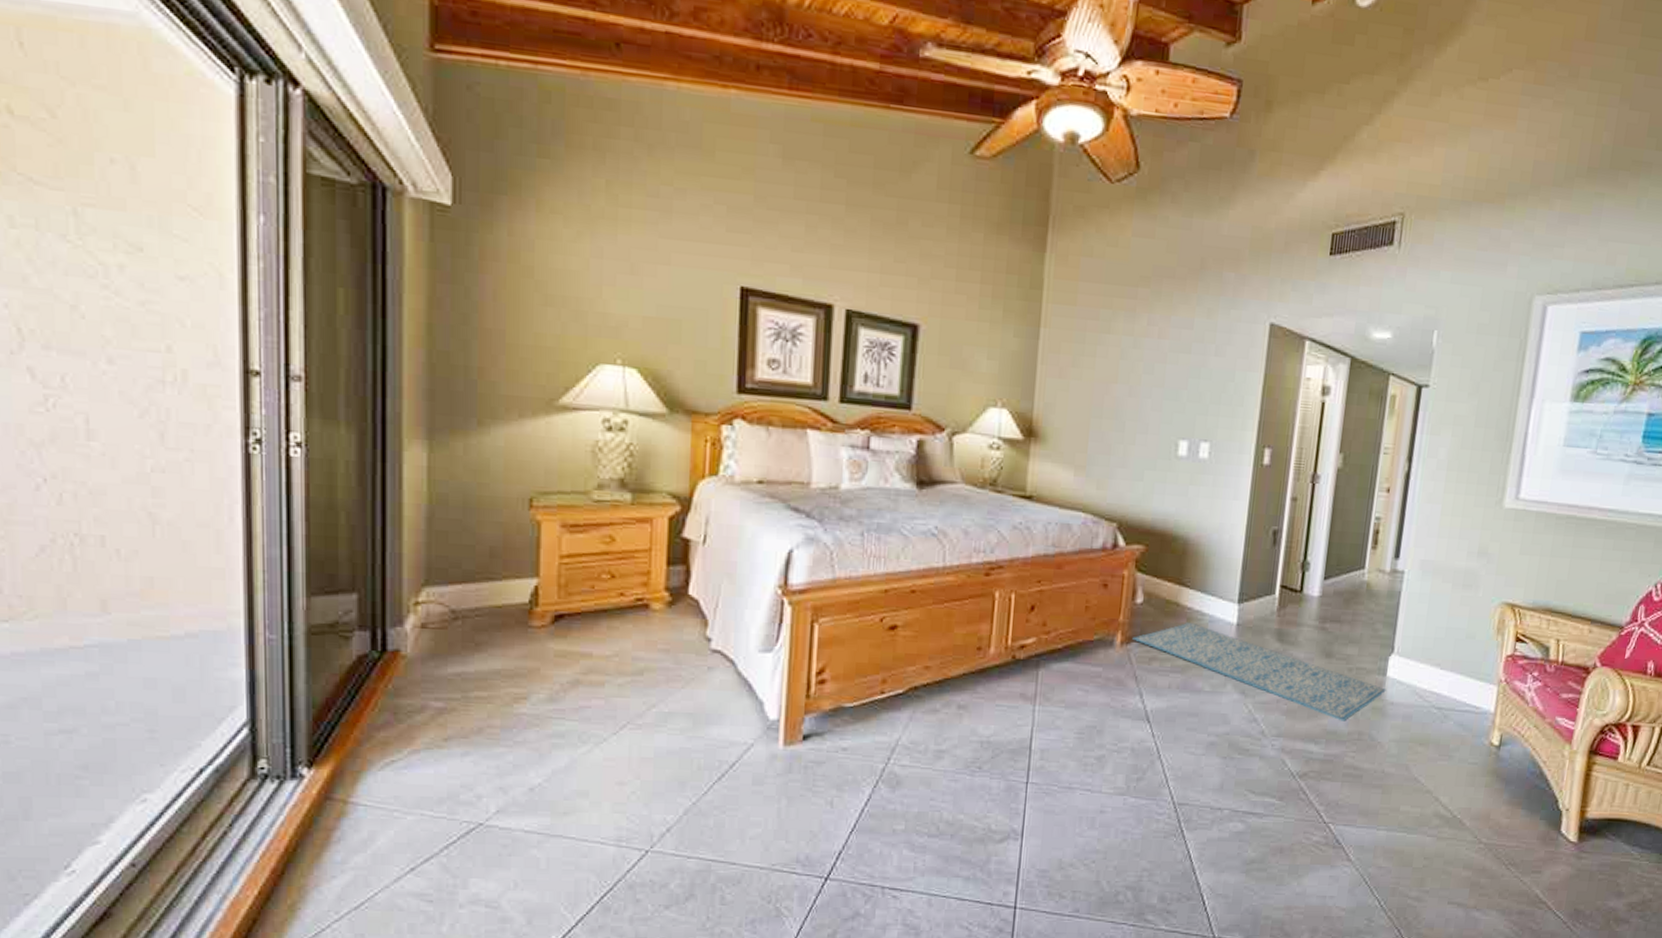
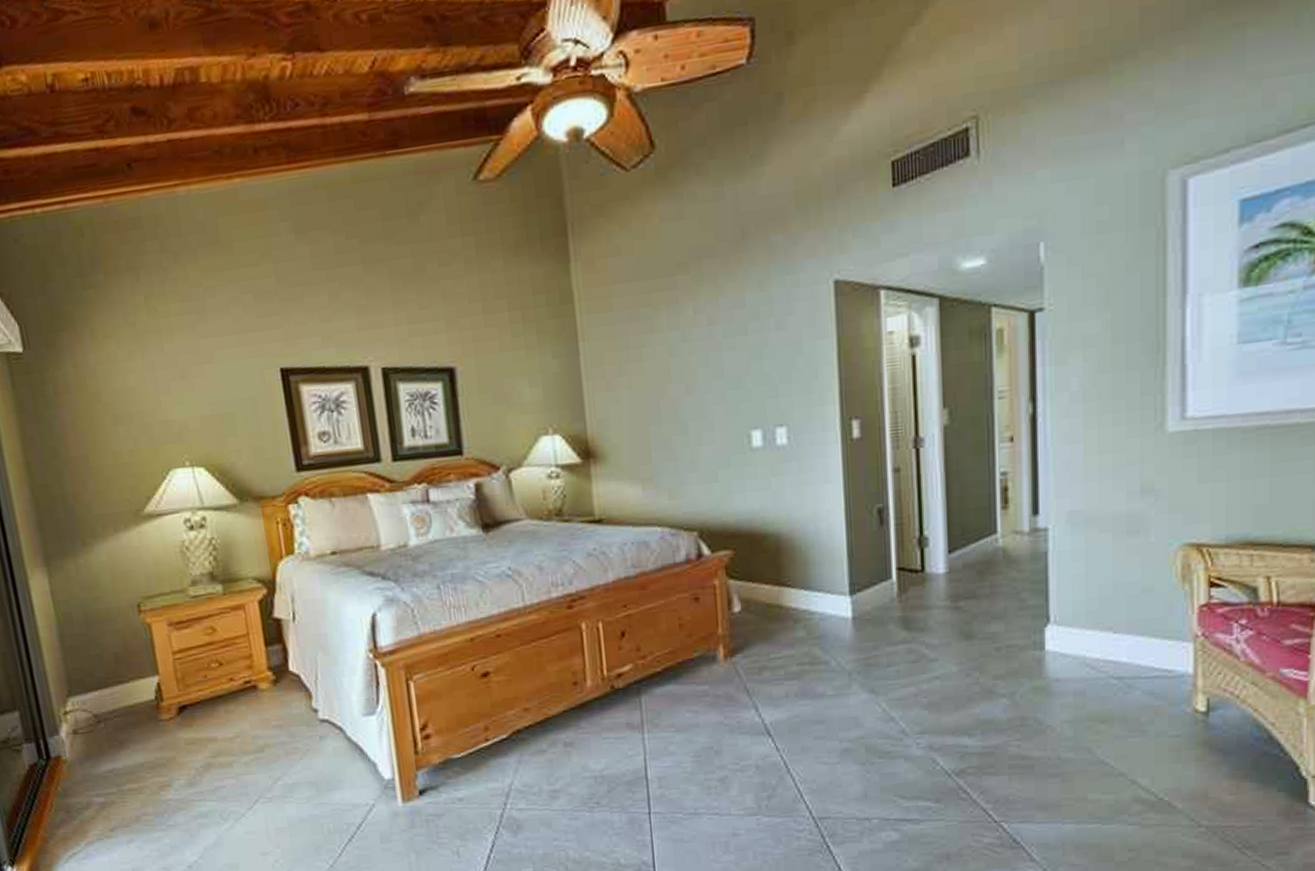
rug: present [1132,622,1386,722] -> none [736,623,1047,708]

